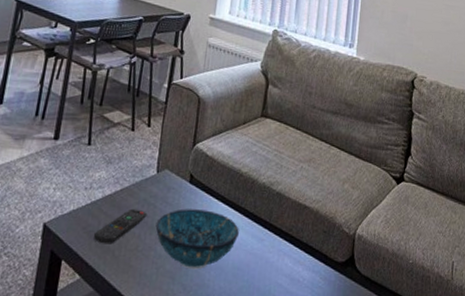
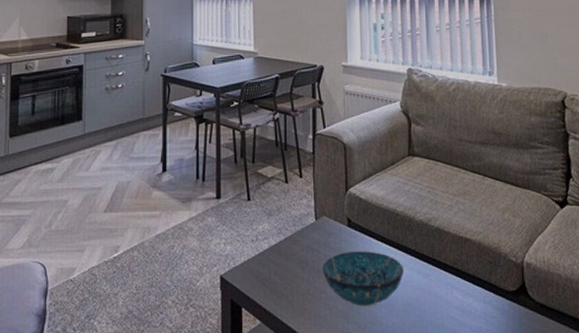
remote control: present [93,208,148,245] -> none [266,255,313,291]

